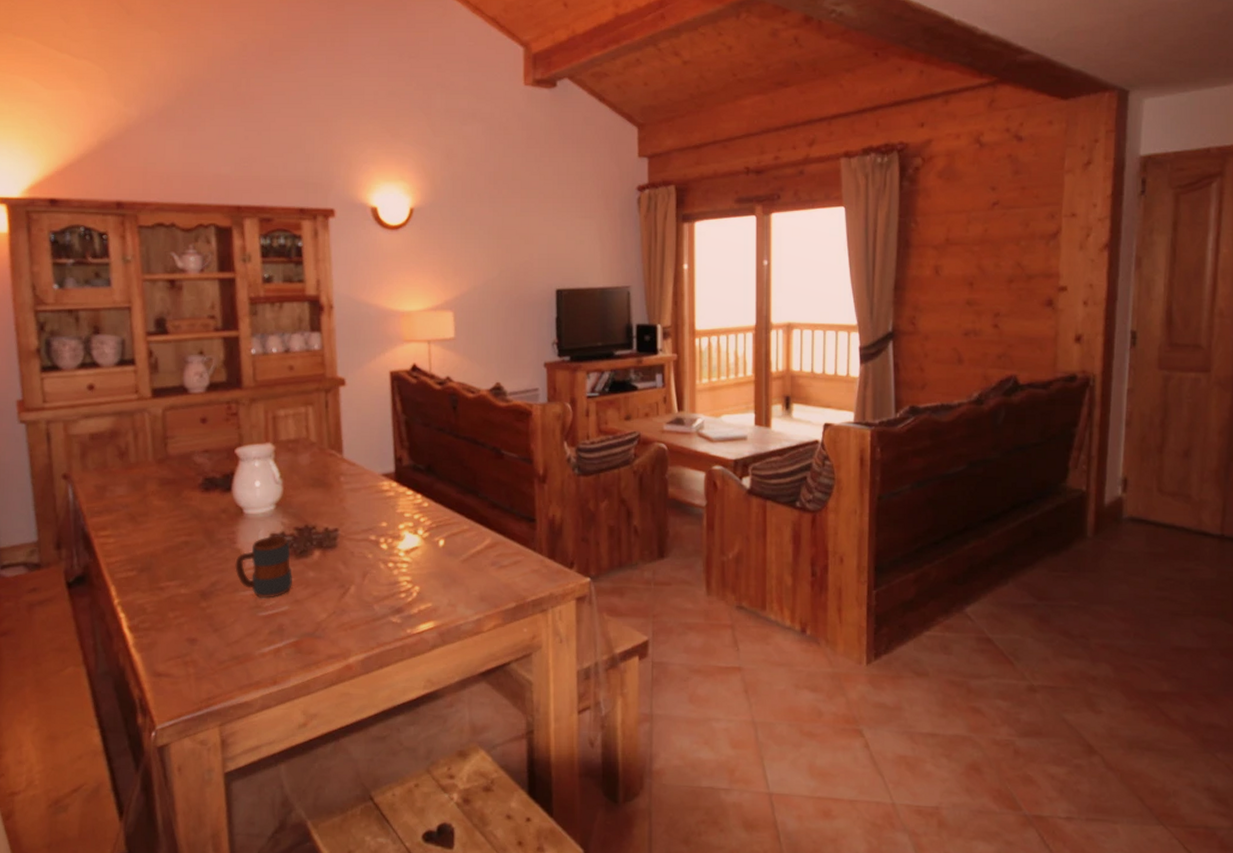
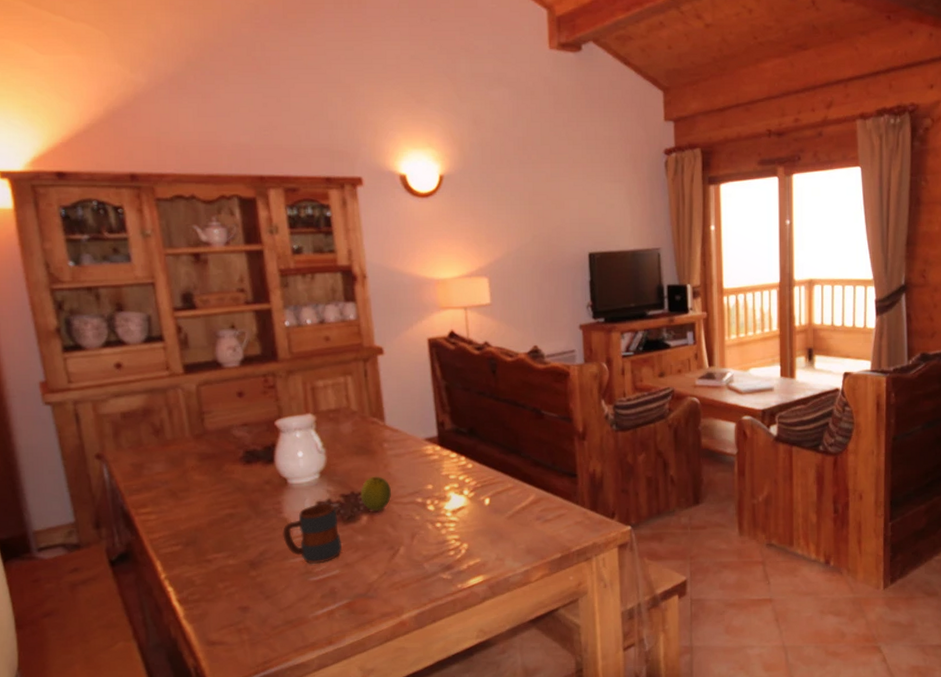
fruit: none [314,510,346,547] -> present [360,476,392,511]

